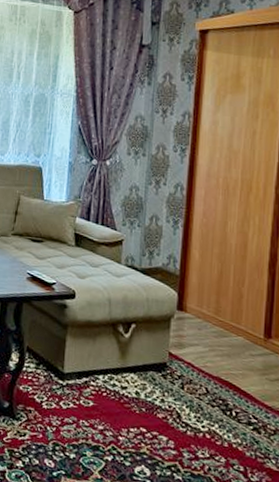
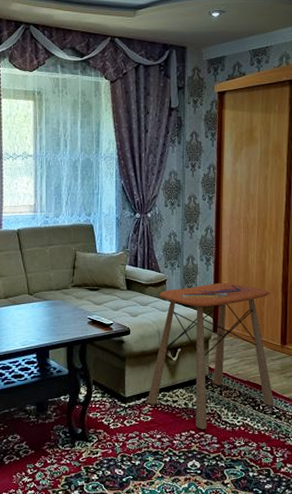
side table: none [90,251,254,429] -> present [147,283,275,429]

